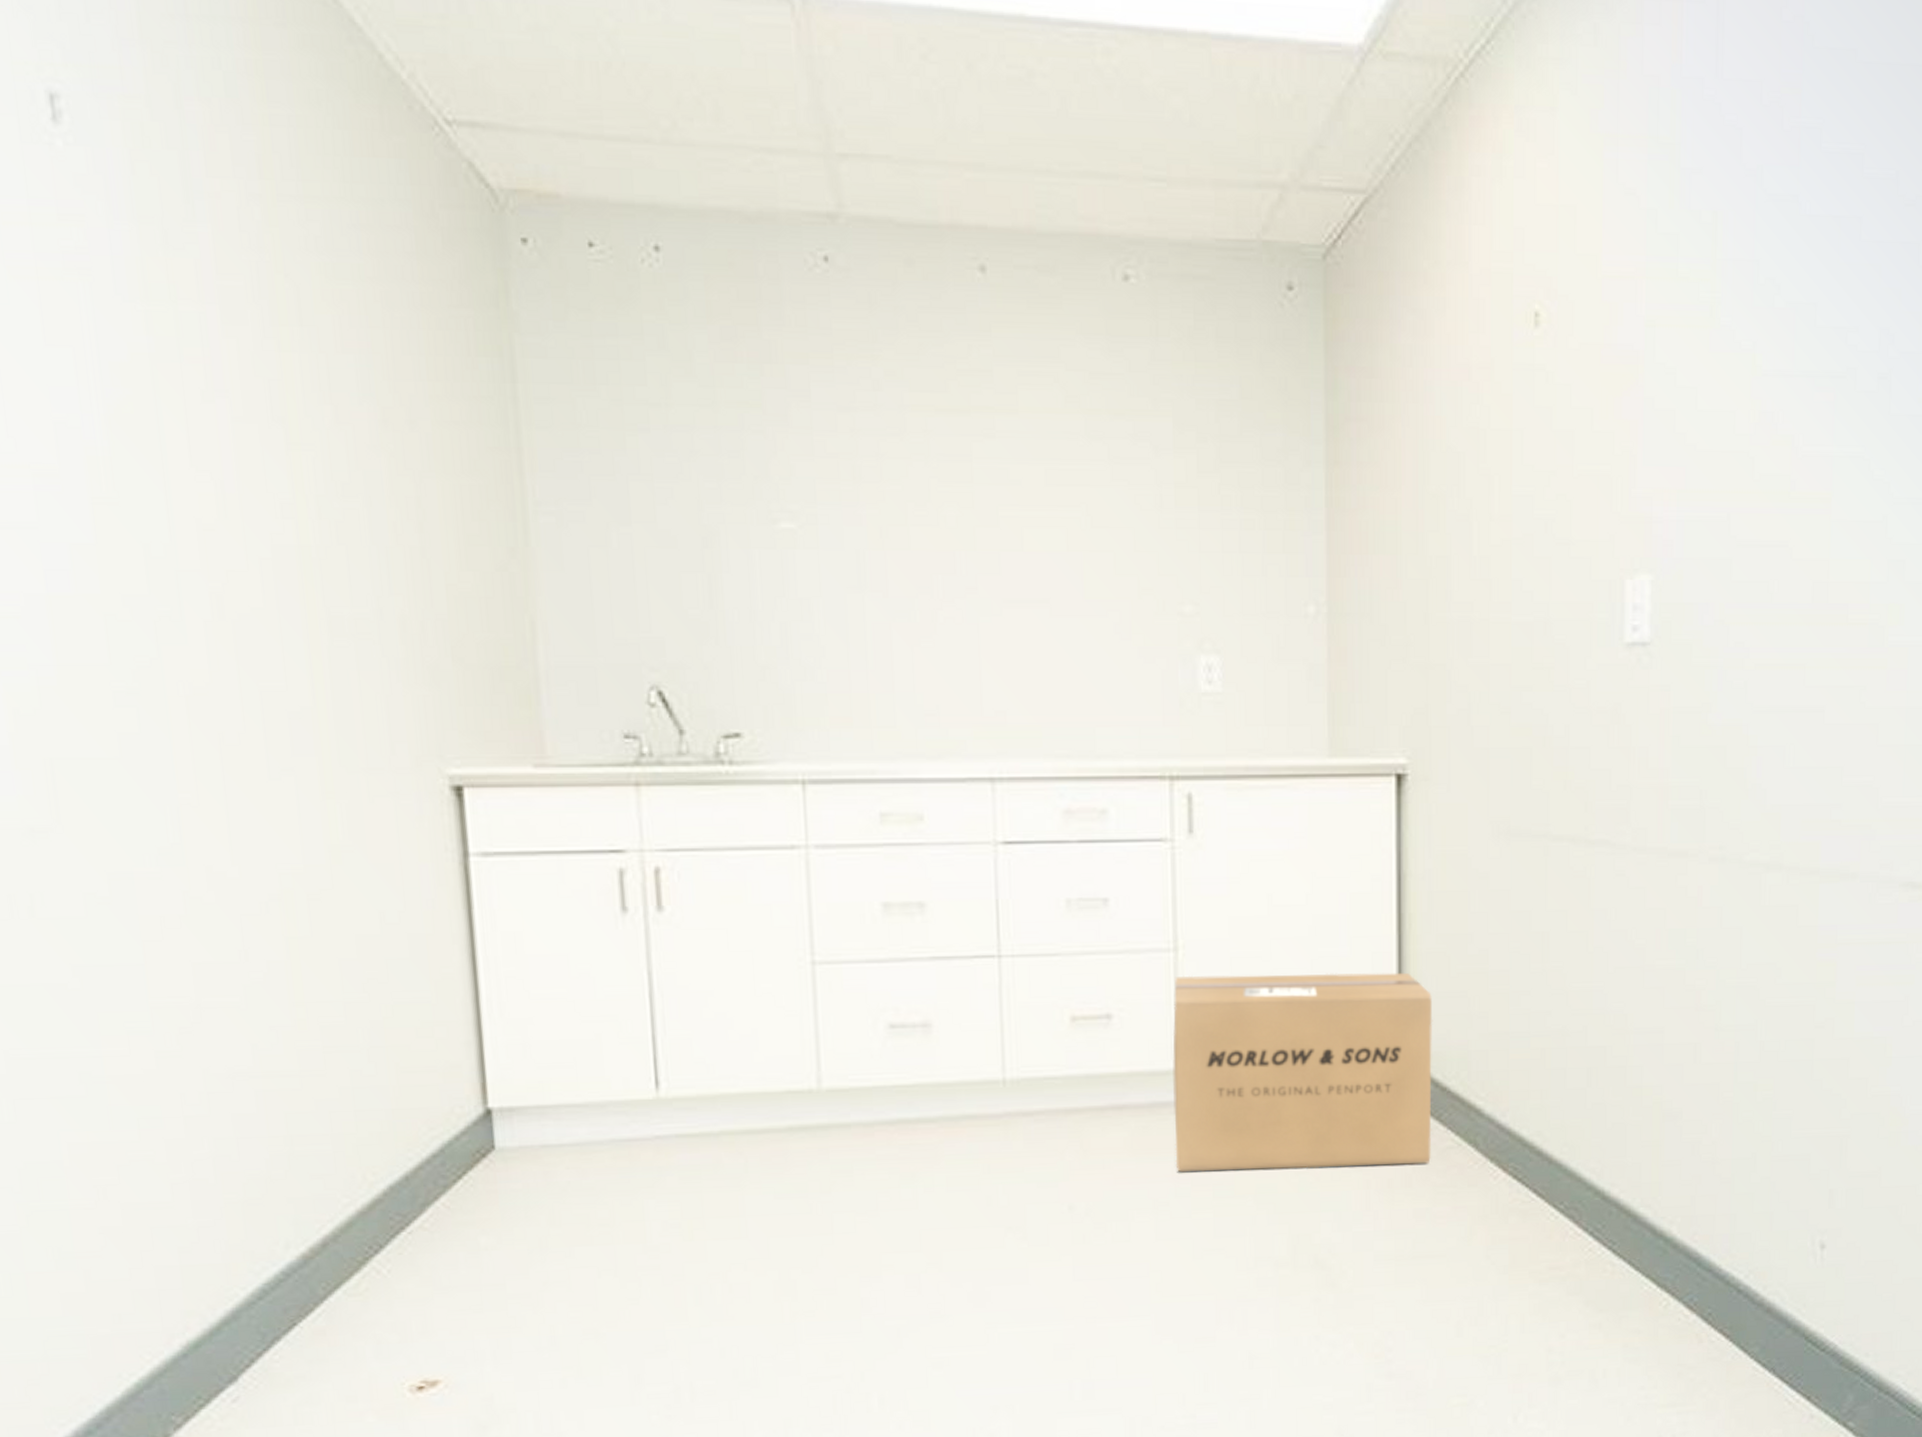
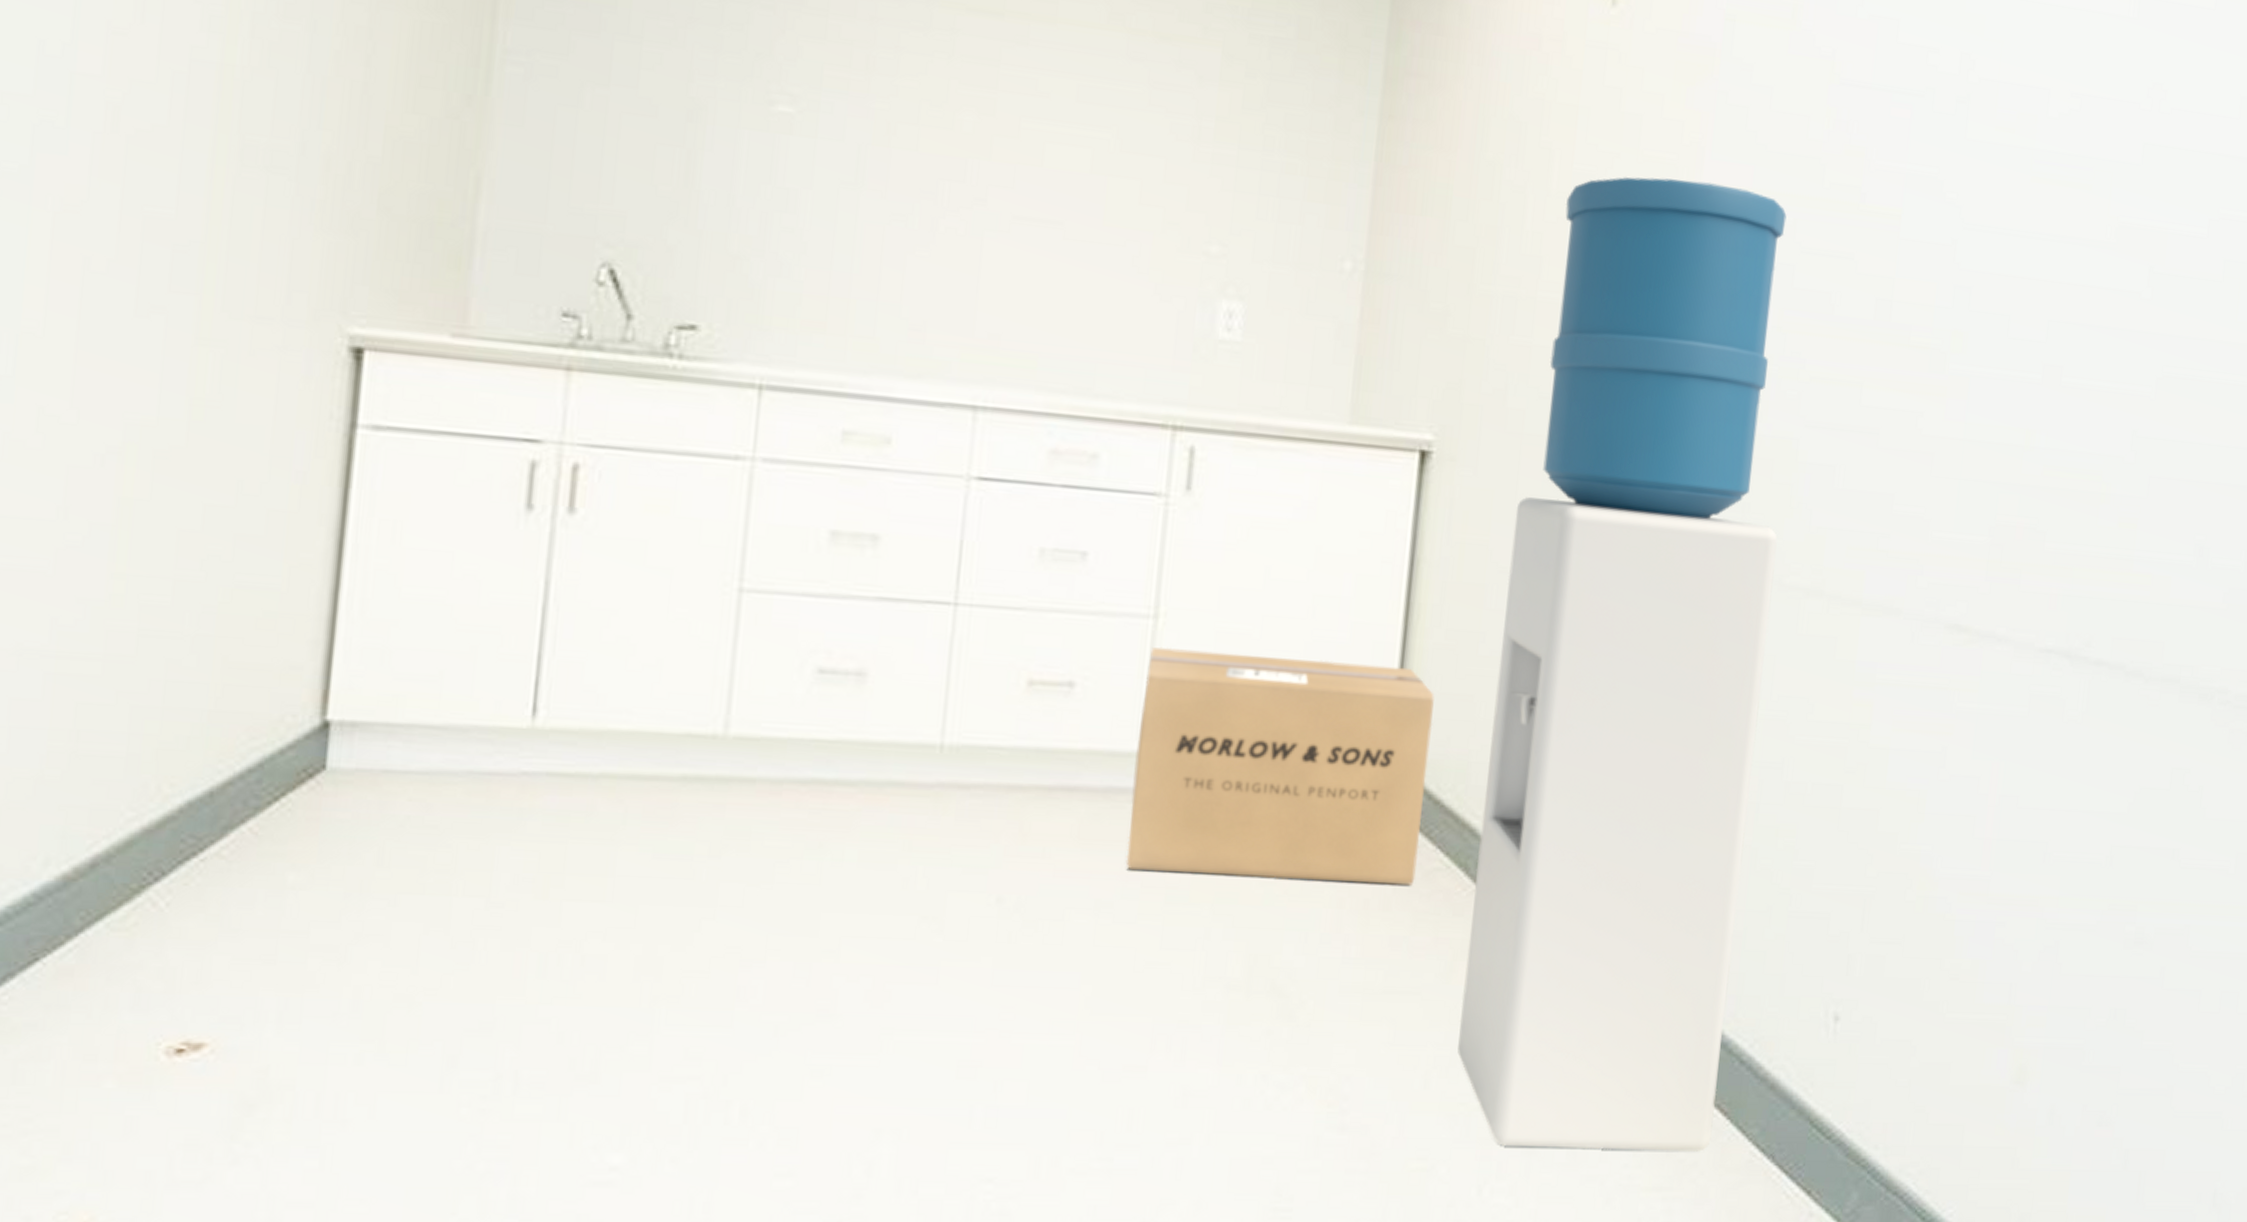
water cooler: none [1483,489,1736,1379] -> present [1457,177,1787,1152]

